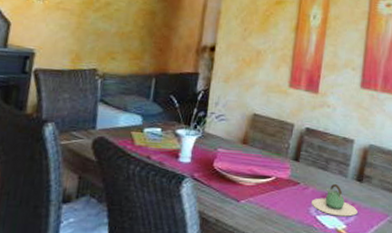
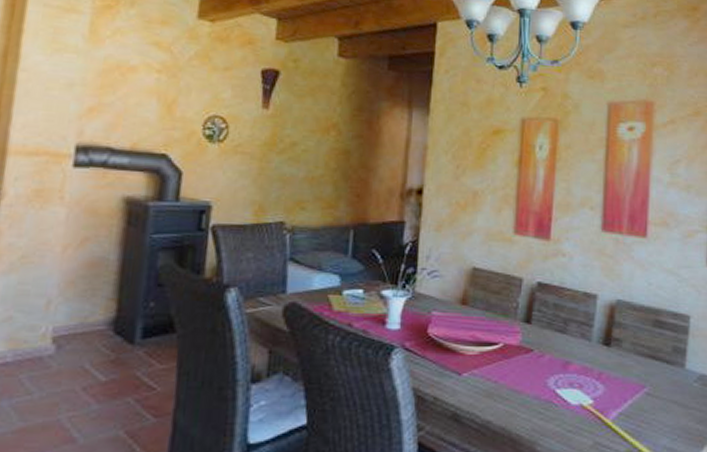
teapot: present [312,183,358,217] -> none [549,349,606,389]

